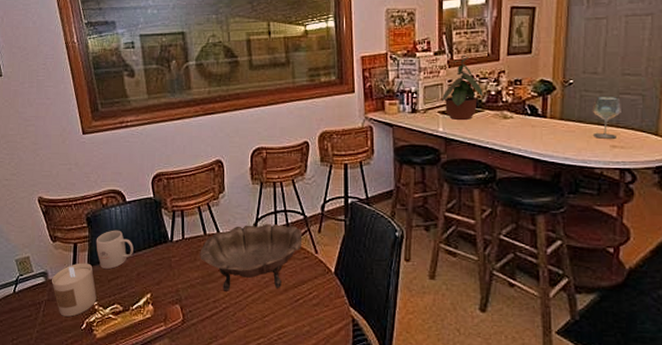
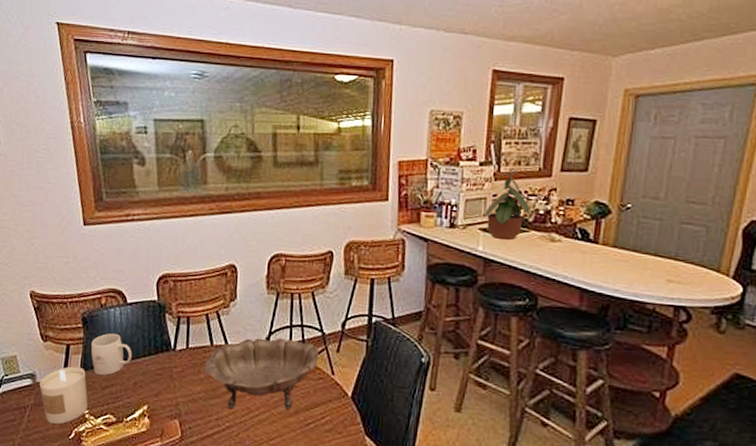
wine glass: present [592,96,623,139] -> none [649,224,683,273]

